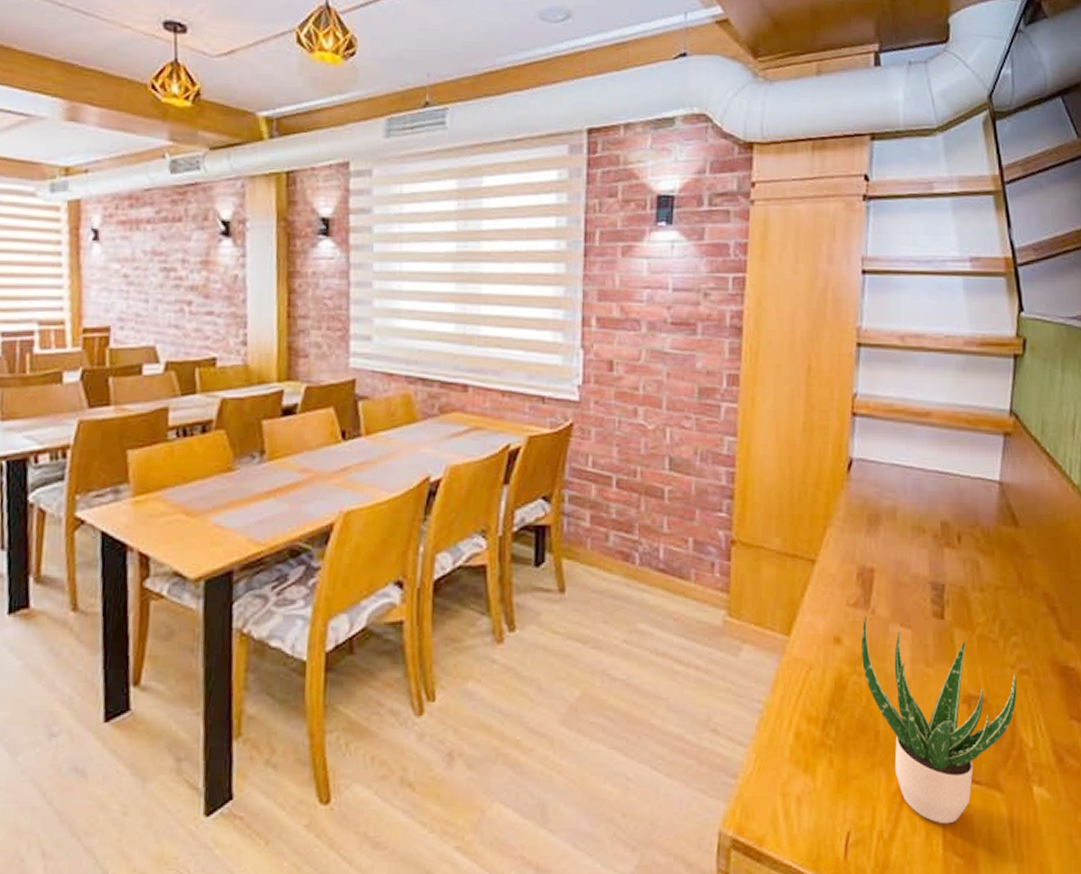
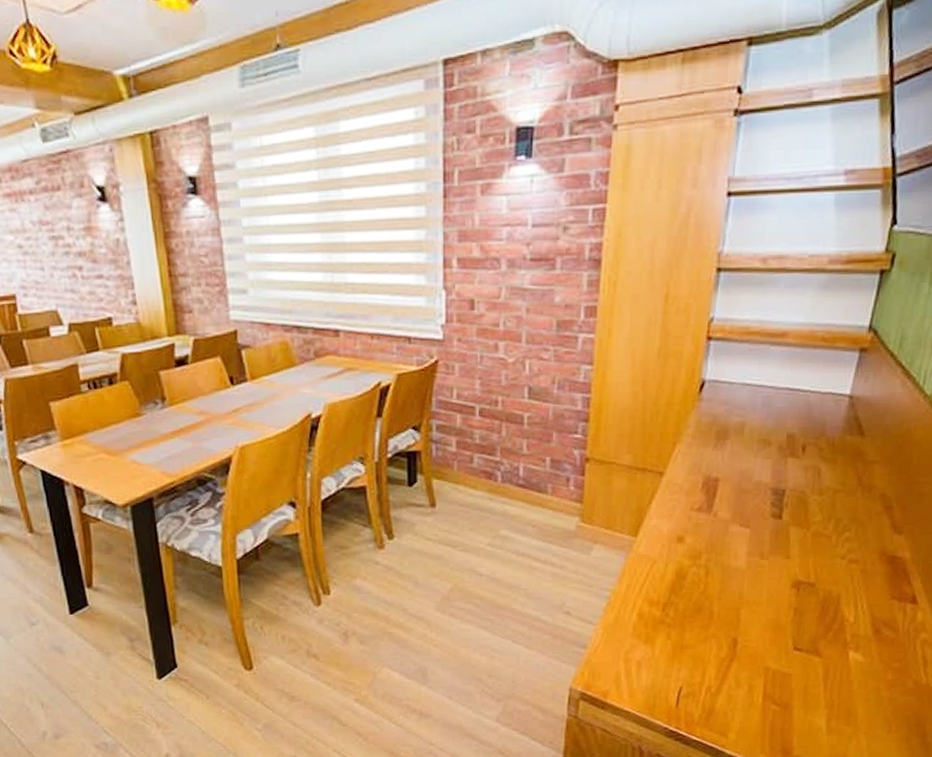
potted plant: present [861,616,1017,824] -> none [702,519,845,681]

